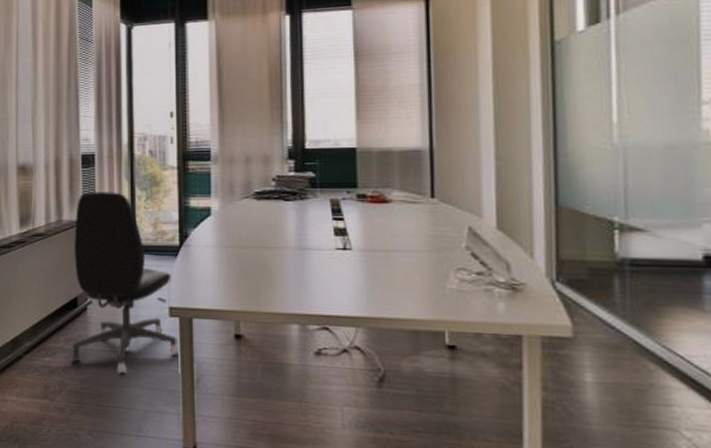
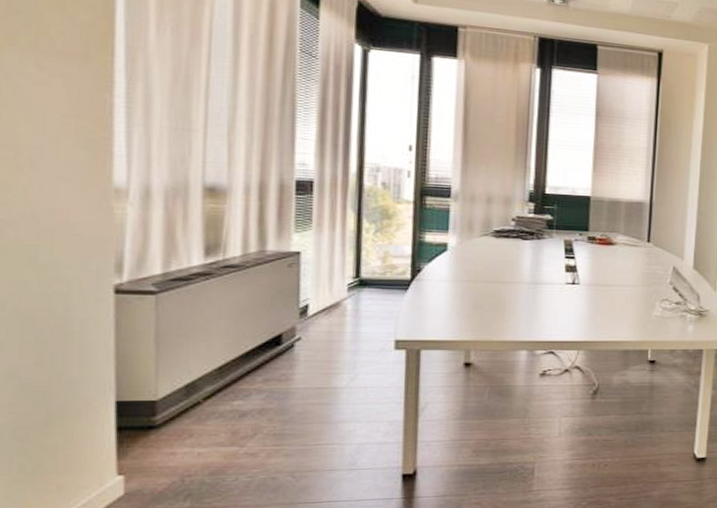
office chair: present [72,191,179,375] -> none [271,220,403,412]

